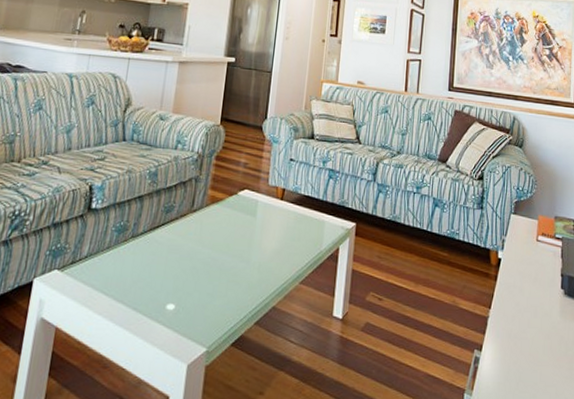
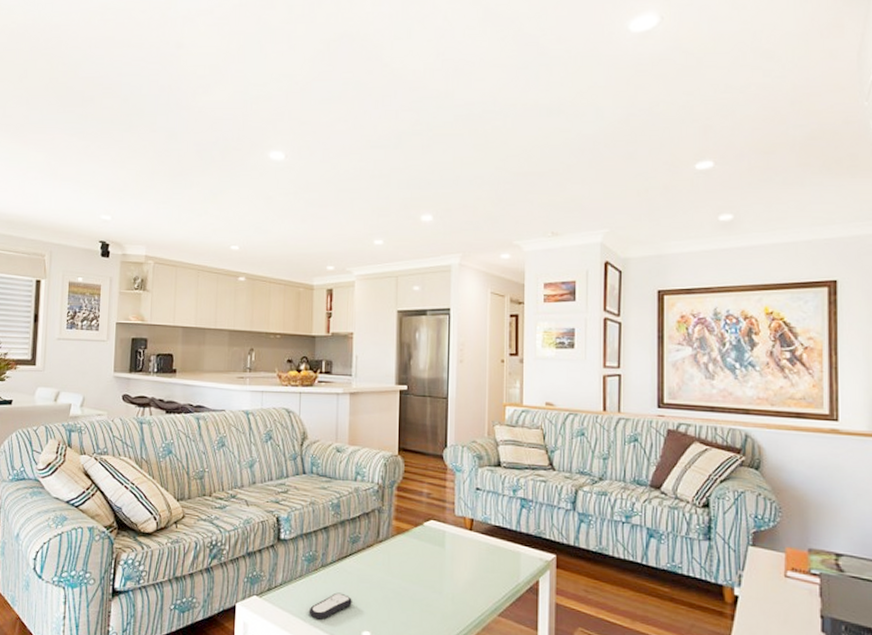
remote control: none [112,264,160,293] -> present [308,592,352,620]

